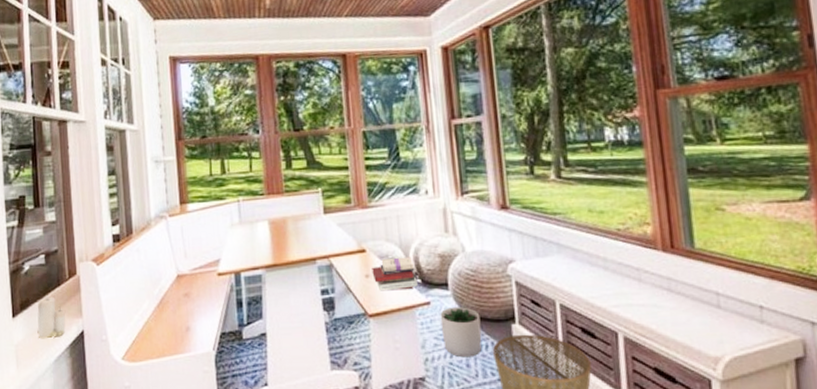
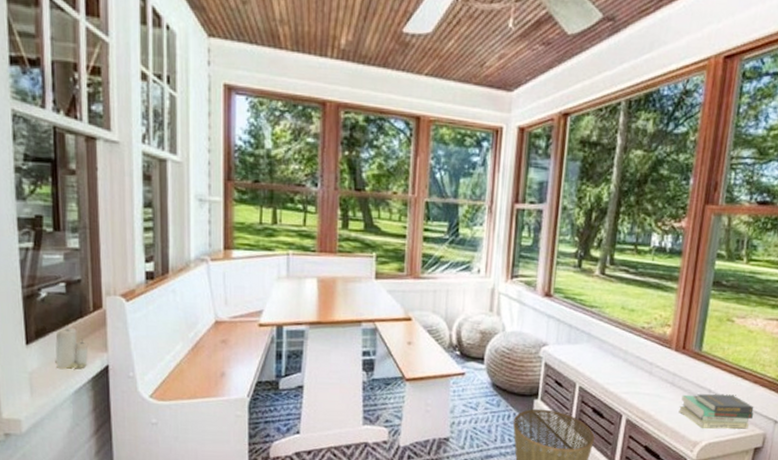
books: present [372,256,418,291] -> none [414,329,456,359]
planter: present [440,307,482,358] -> none [470,379,508,425]
books: none [684,295,783,341] -> present [678,394,754,429]

